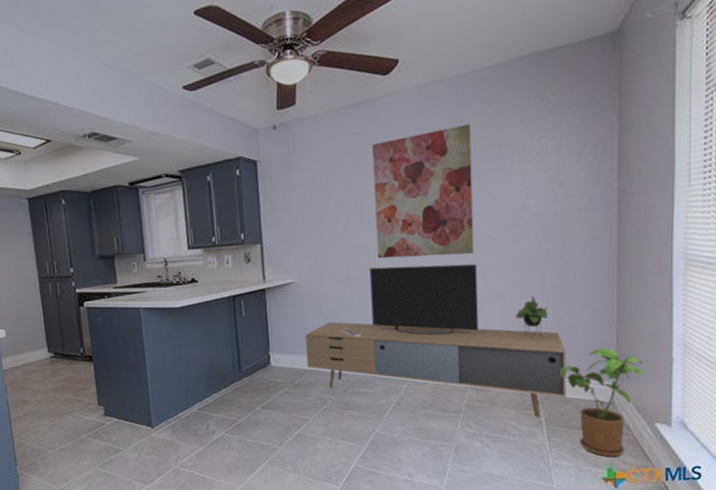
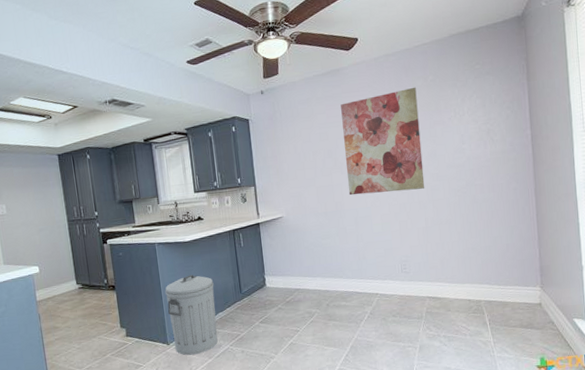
trash can: none [150,347,211,442] -> present [165,275,218,356]
media console: present [305,264,567,417] -> none [293,197,504,318]
house plant: present [561,348,644,458] -> none [498,260,562,349]

